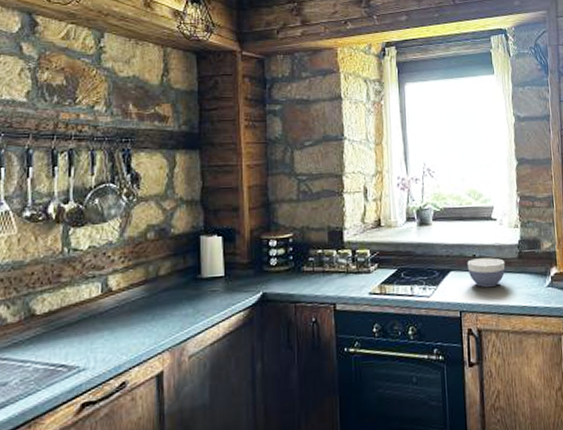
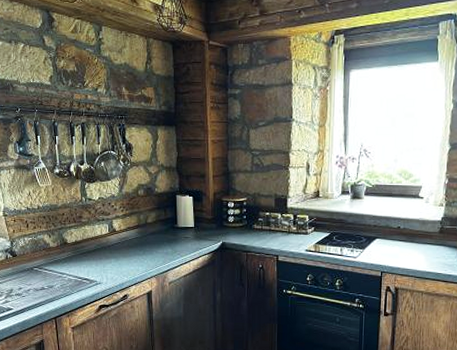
bowl: present [467,257,506,288] -> none [391,230,427,255]

